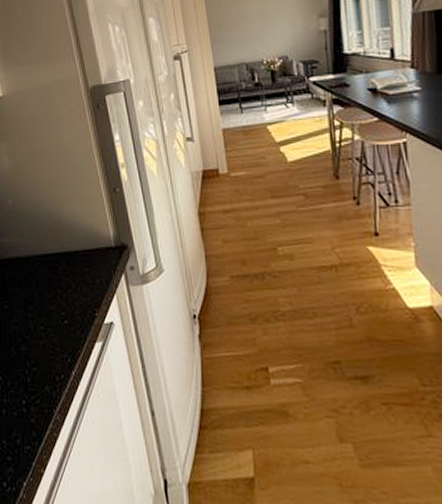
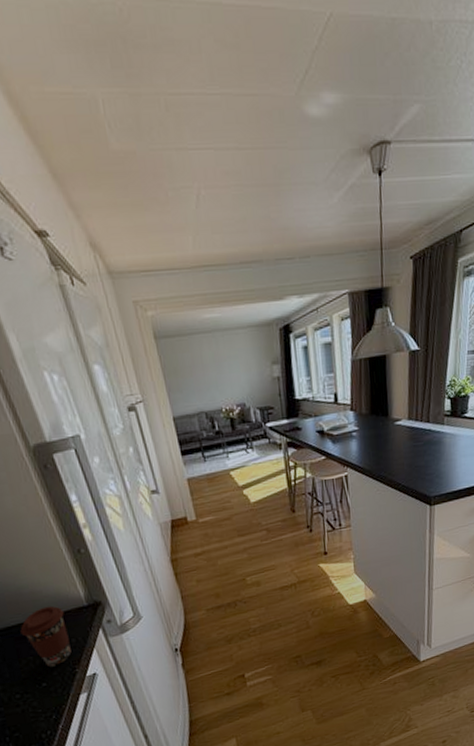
coffee cup: none [55,240,94,305] -> present [20,605,72,667]

